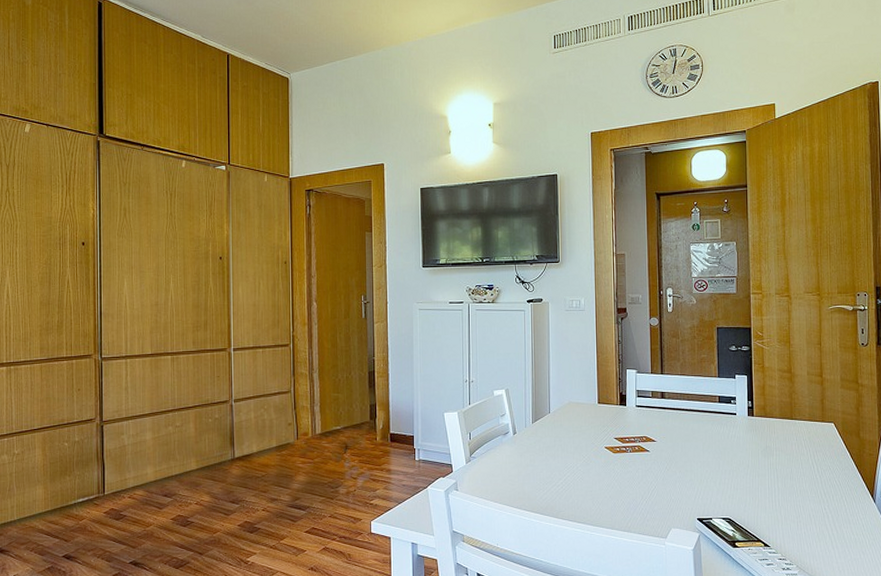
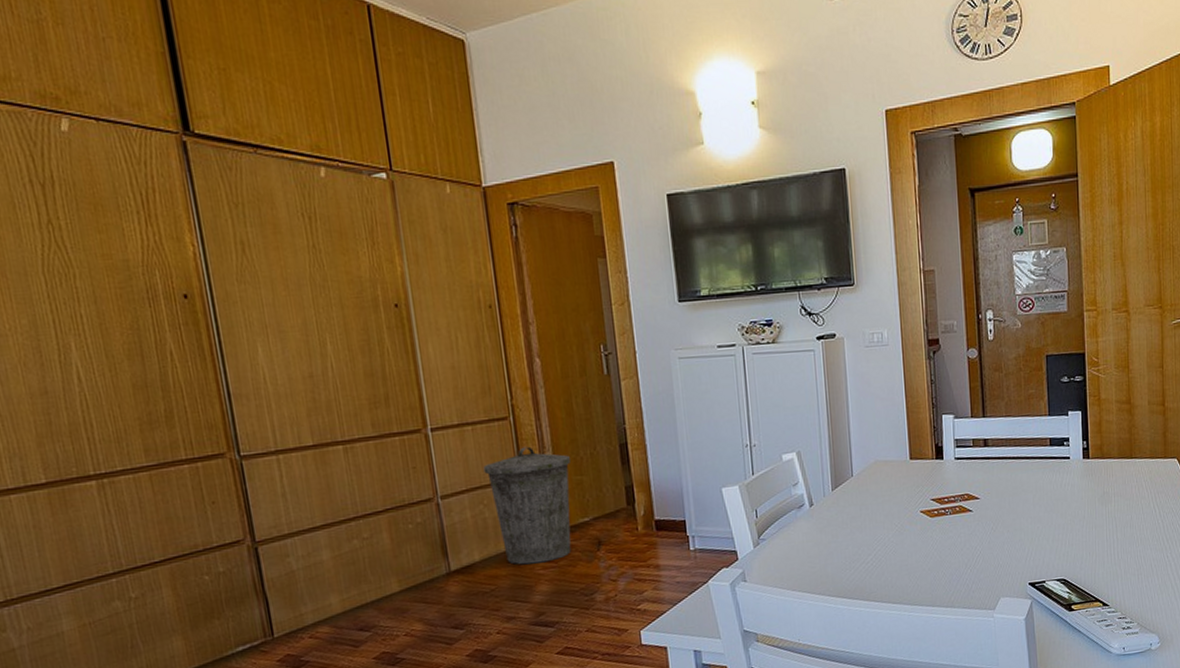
trash can: none [267,368,331,458] -> present [483,446,572,565]

